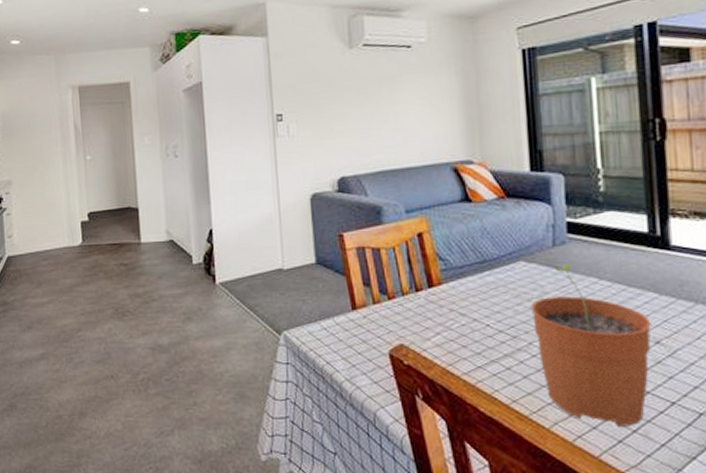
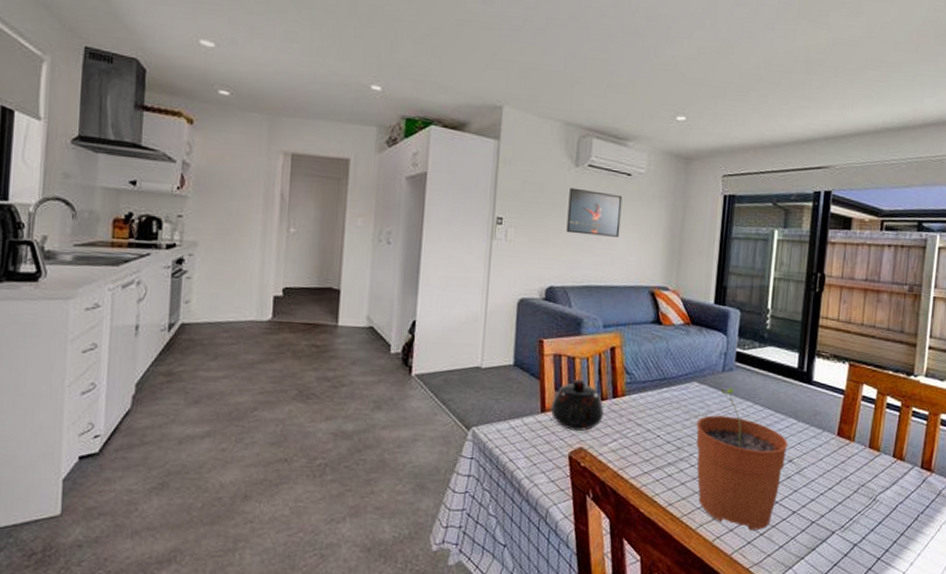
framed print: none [347,70,408,119] -> present [566,187,623,237]
teapot: none [361,270,421,328] -> present [550,379,604,432]

